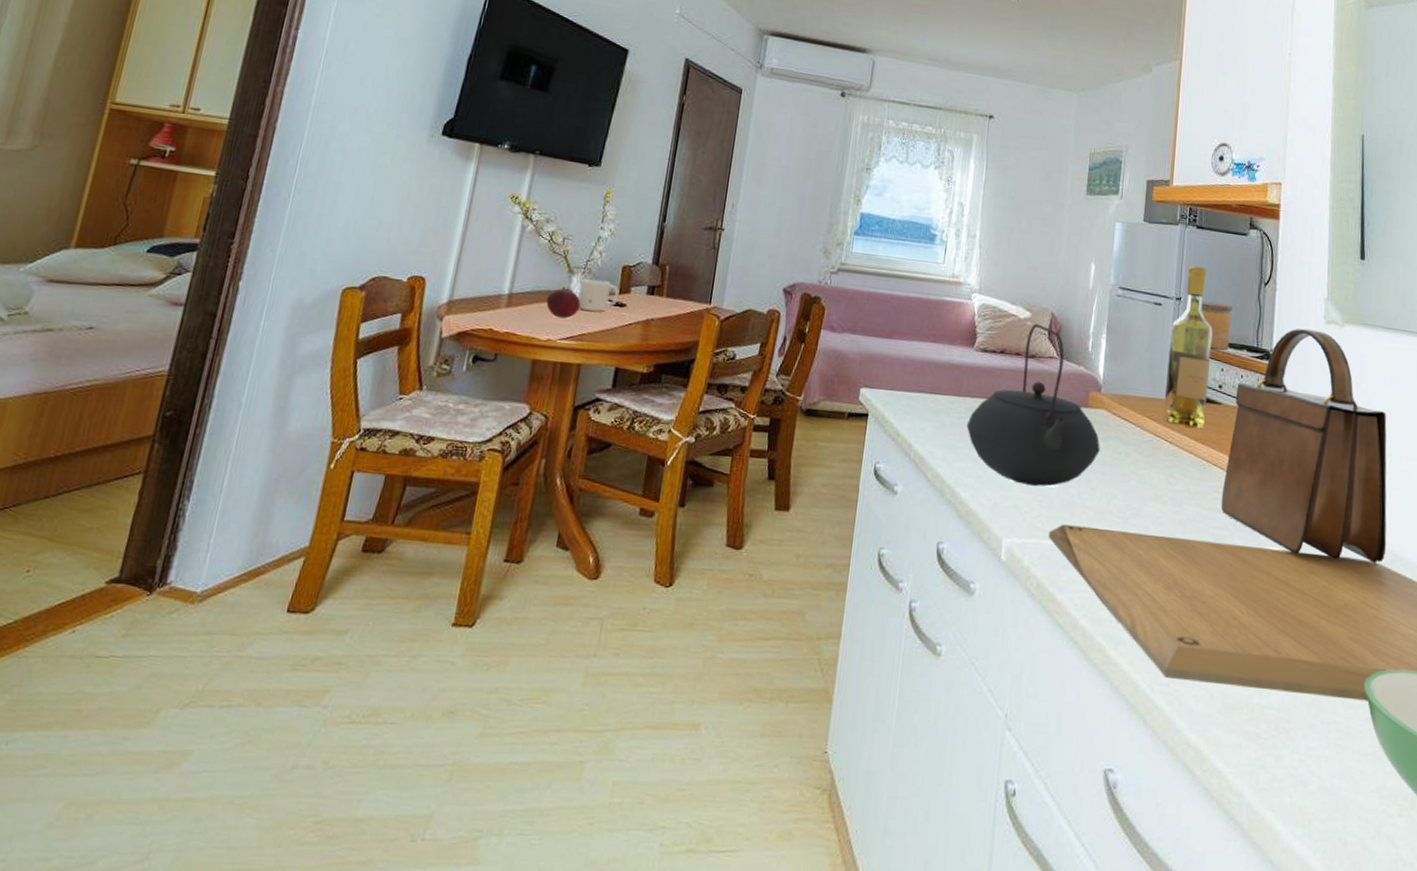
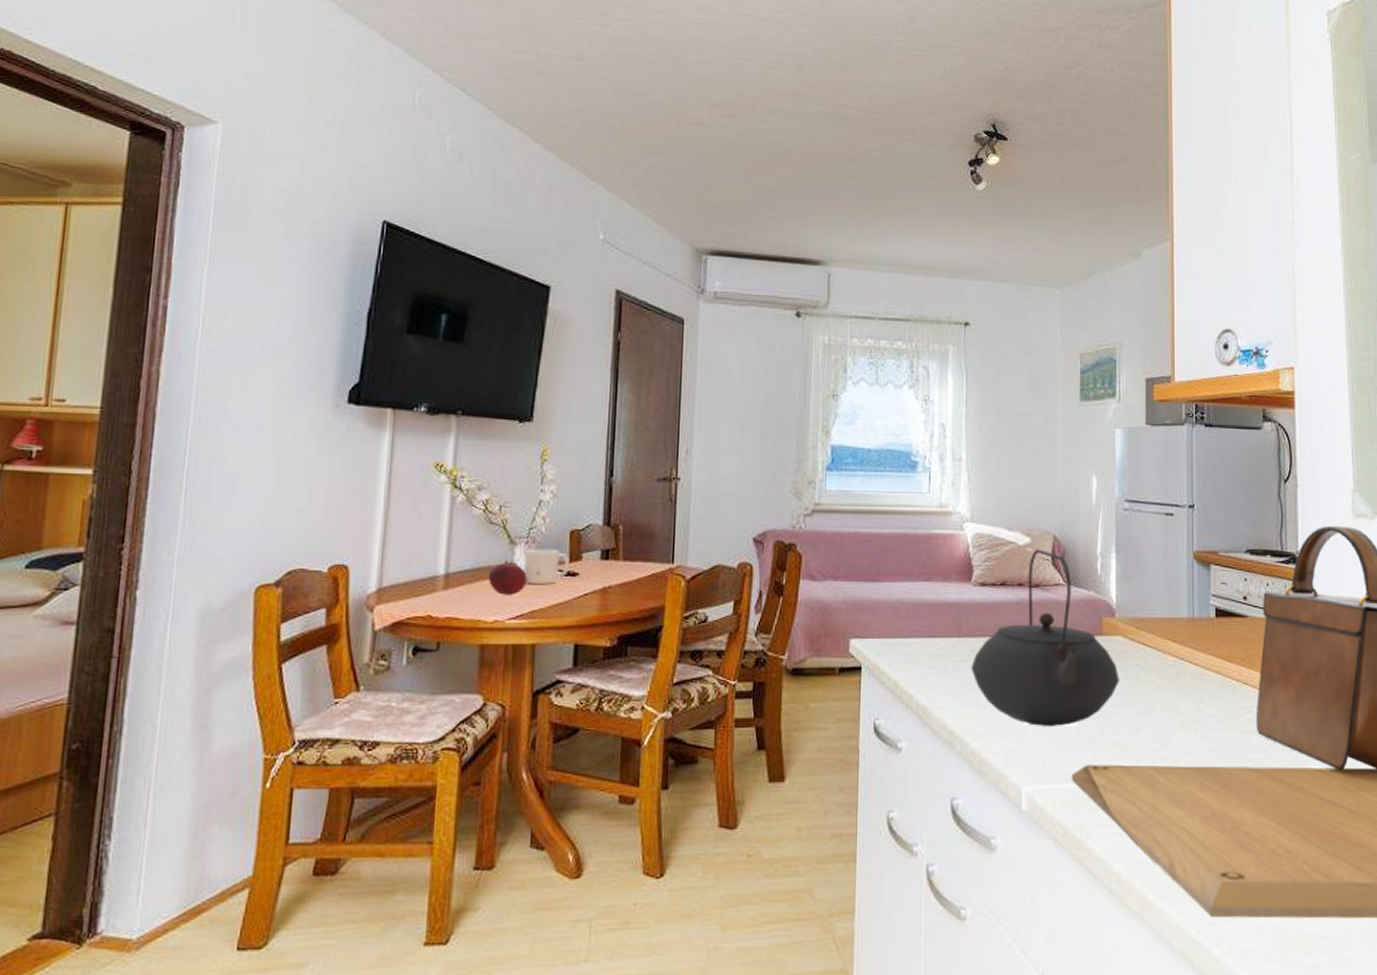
bottle: present [1162,266,1213,428] -> none [1185,469,1232,645]
jar: present [1201,300,1233,350] -> none [1217,505,1252,558]

